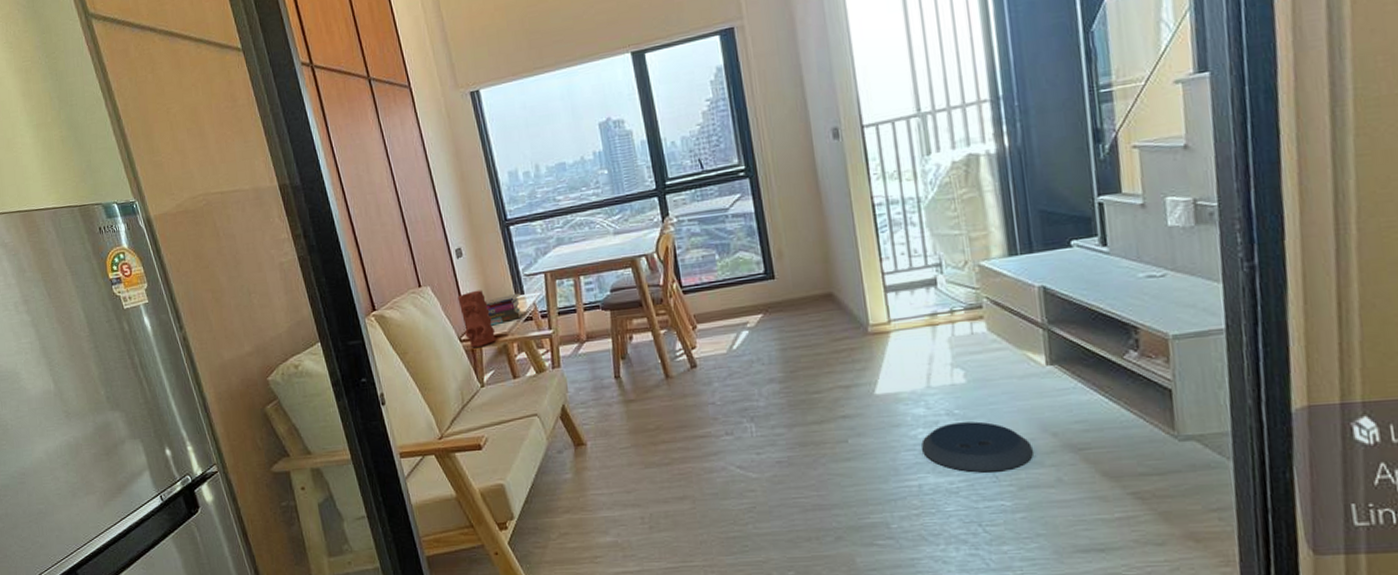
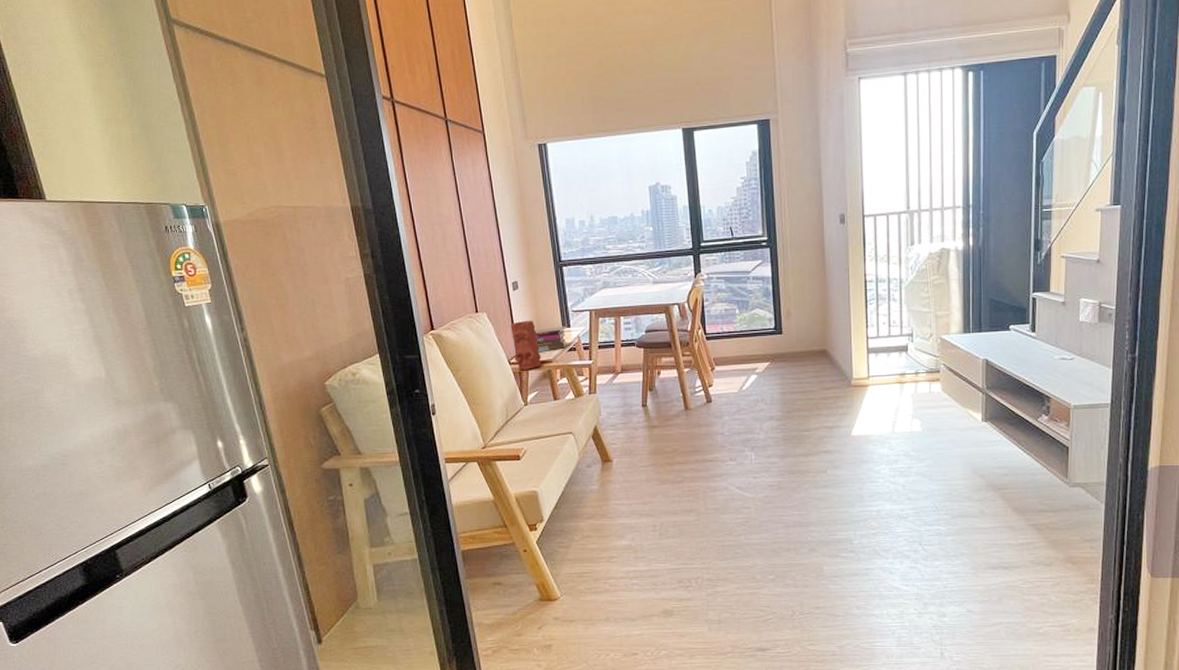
robot vacuum: present [921,421,1033,473] -> none [883,462,965,503]

